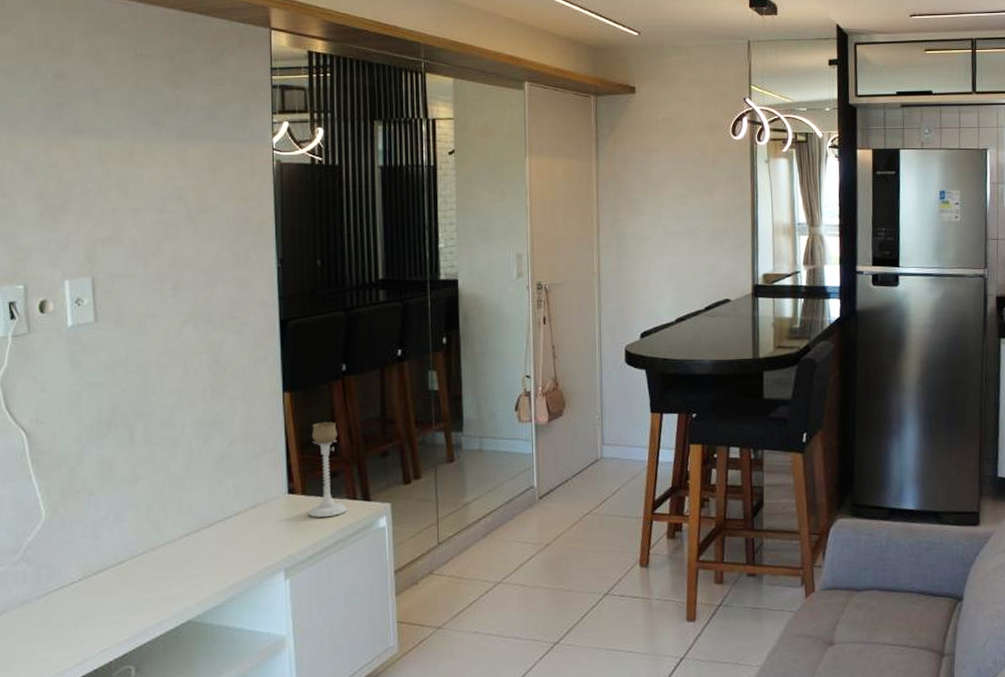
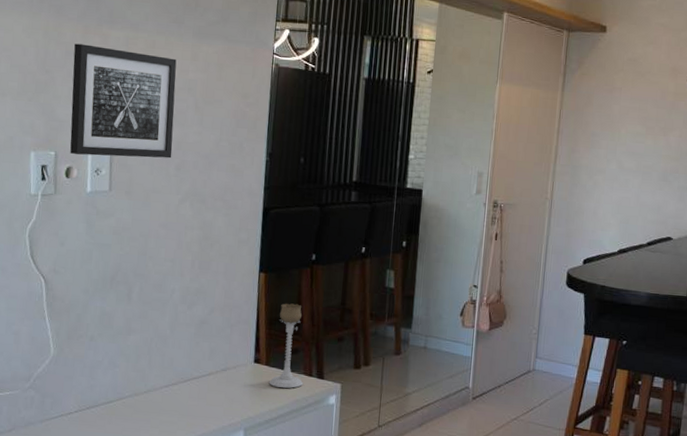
wall art: none [36,160,166,285] -> present [70,43,177,159]

